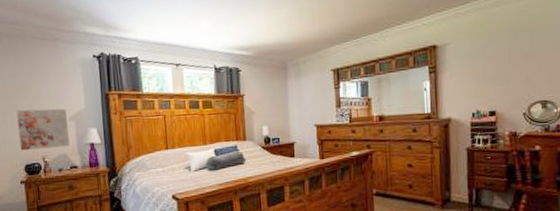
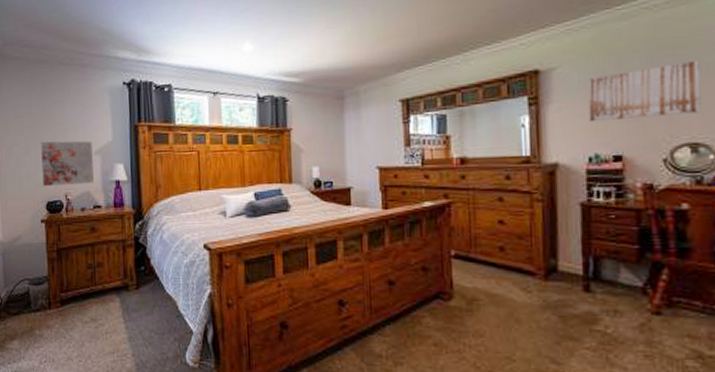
wall art: none [472,37,549,86] -> present [588,59,701,122]

